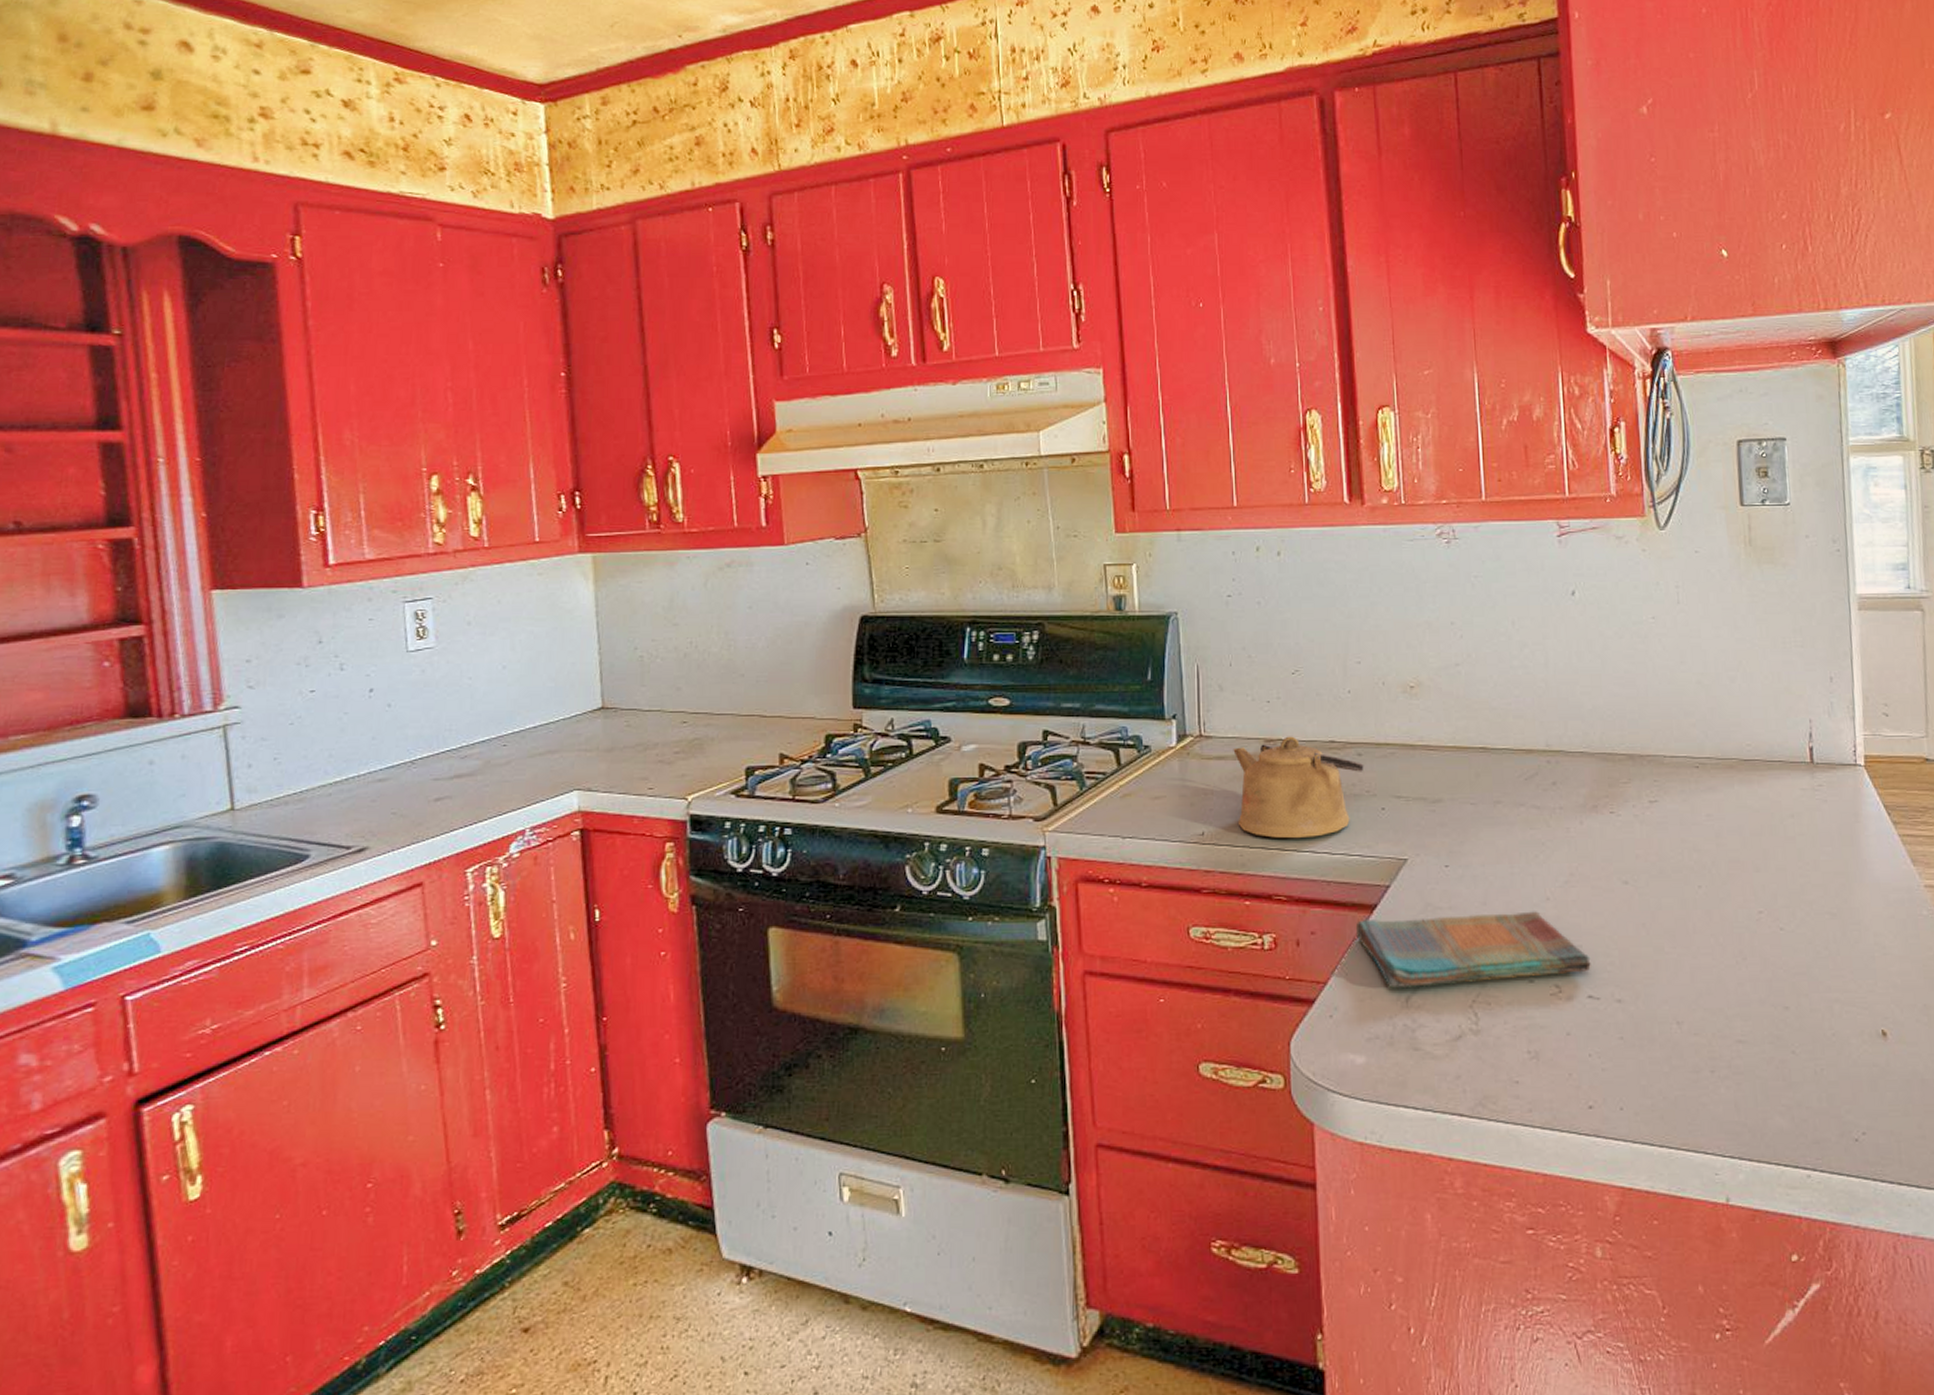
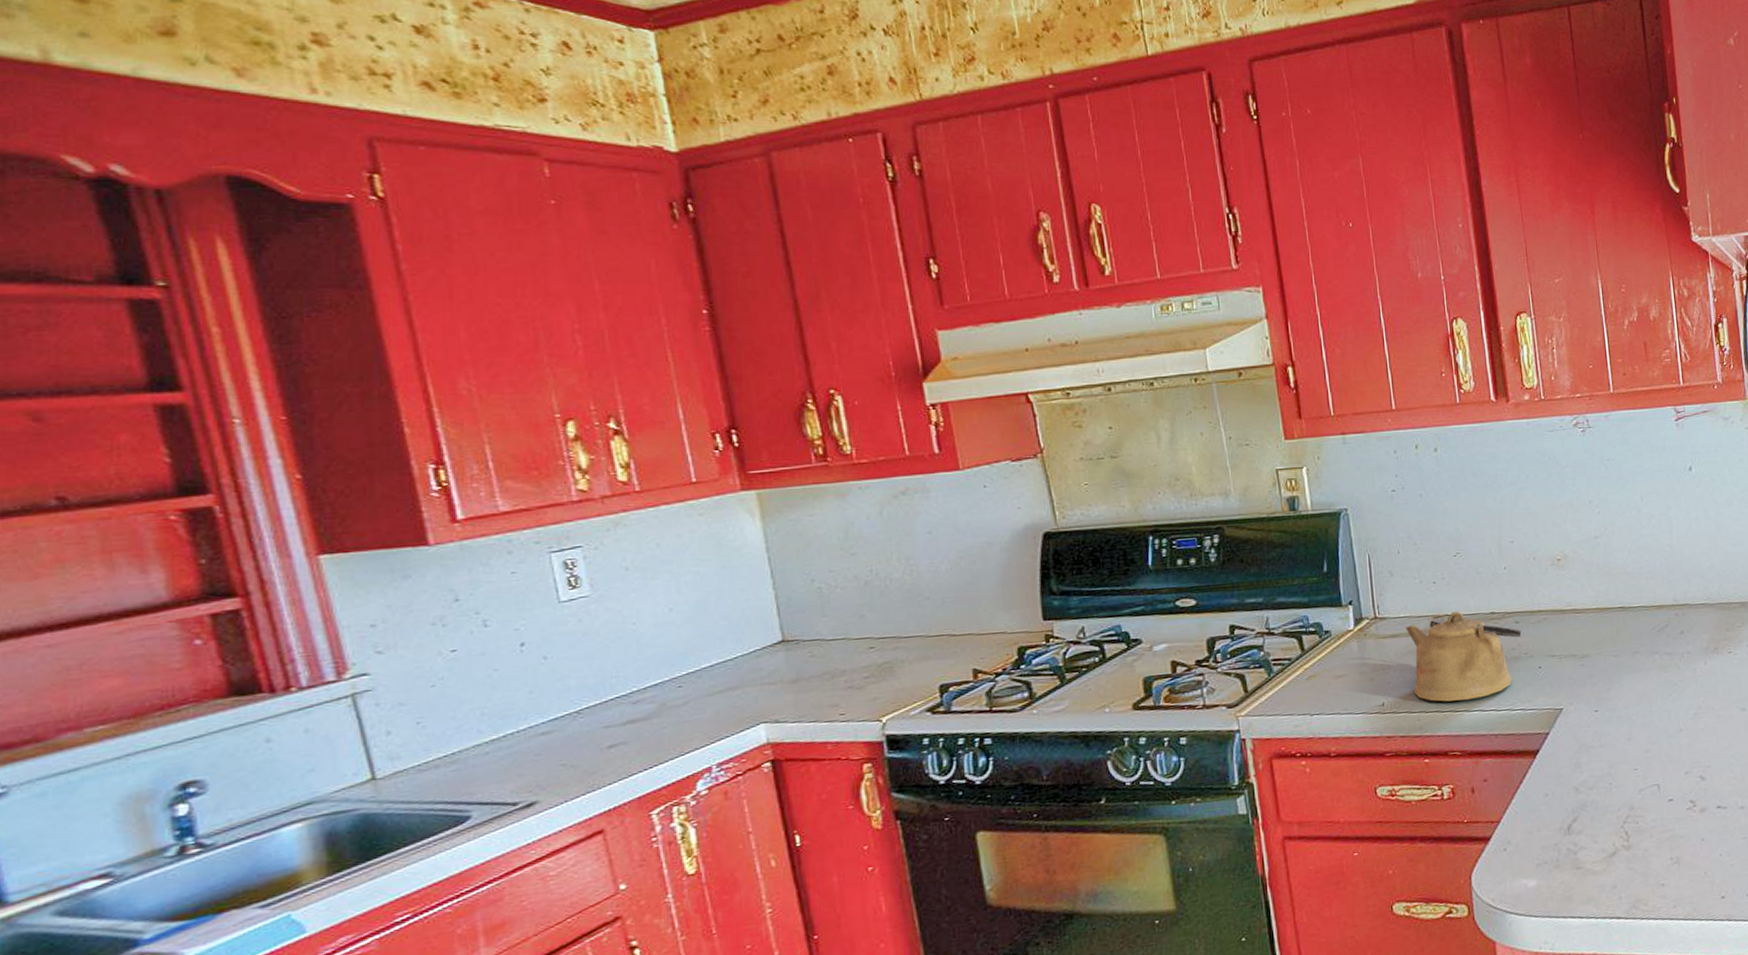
dish towel: present [1355,911,1591,988] -> none [1521,741,1719,819]

